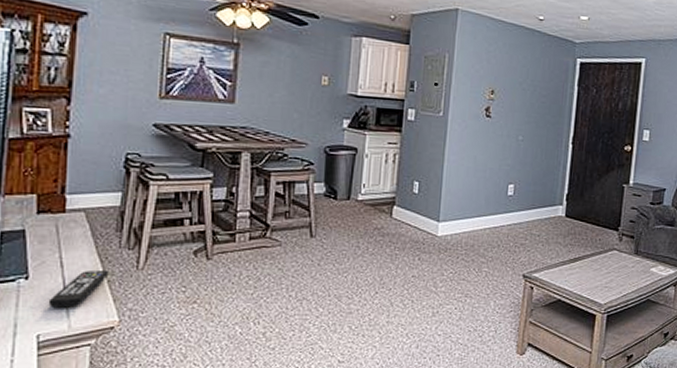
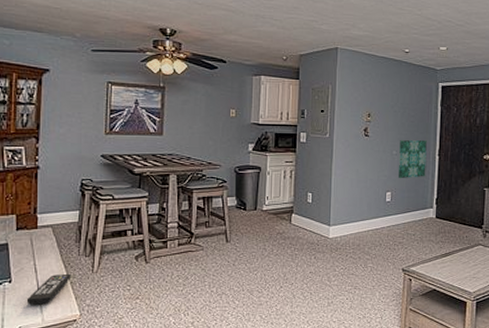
wall art: none [524,124,560,170] -> present [399,140,427,179]

